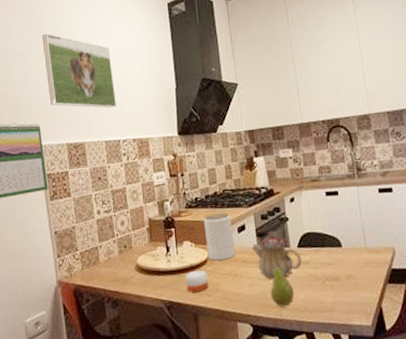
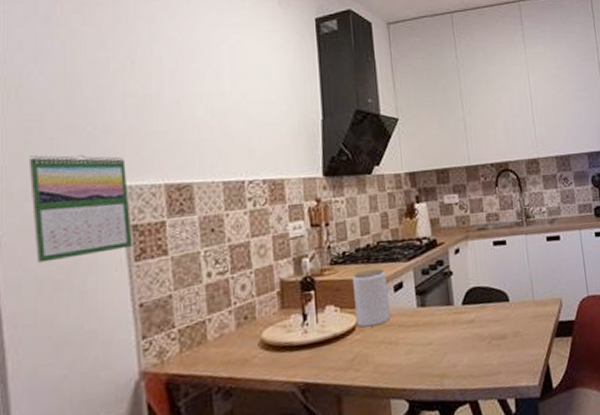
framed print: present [42,33,117,108] -> none [134,38,243,140]
candle: present [185,270,208,292] -> none [326,340,356,369]
teapot: present [252,230,302,279] -> none [410,287,467,343]
fruit: present [269,264,294,307] -> none [430,326,457,376]

